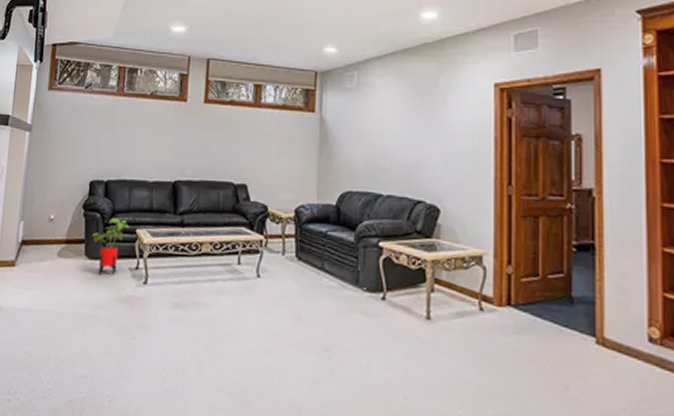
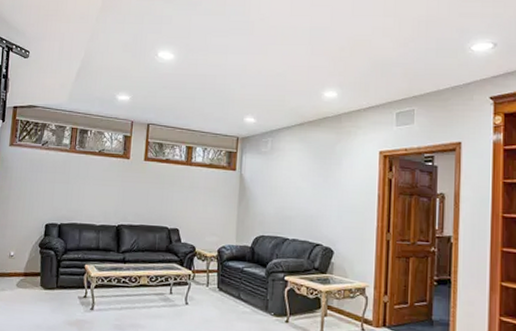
house plant: present [92,217,130,275] -> none [47,255,80,303]

